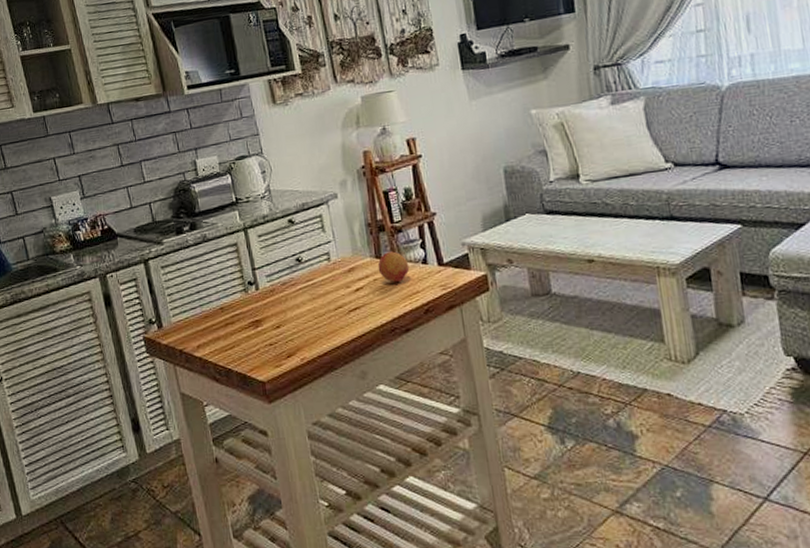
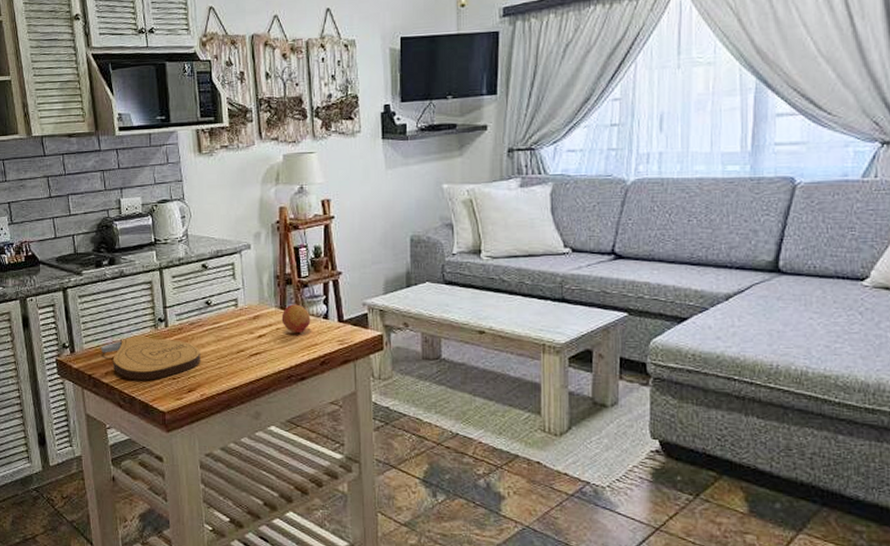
cutting board: none [190,302,297,350] -> present [101,335,200,380]

